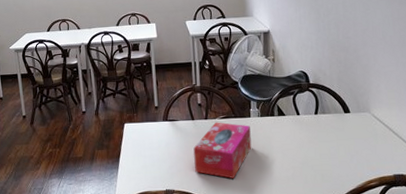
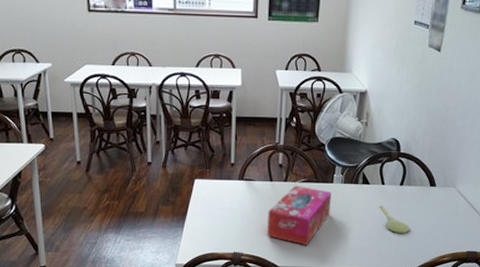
spoon: none [298,135,332,161] -> present [379,205,410,233]

